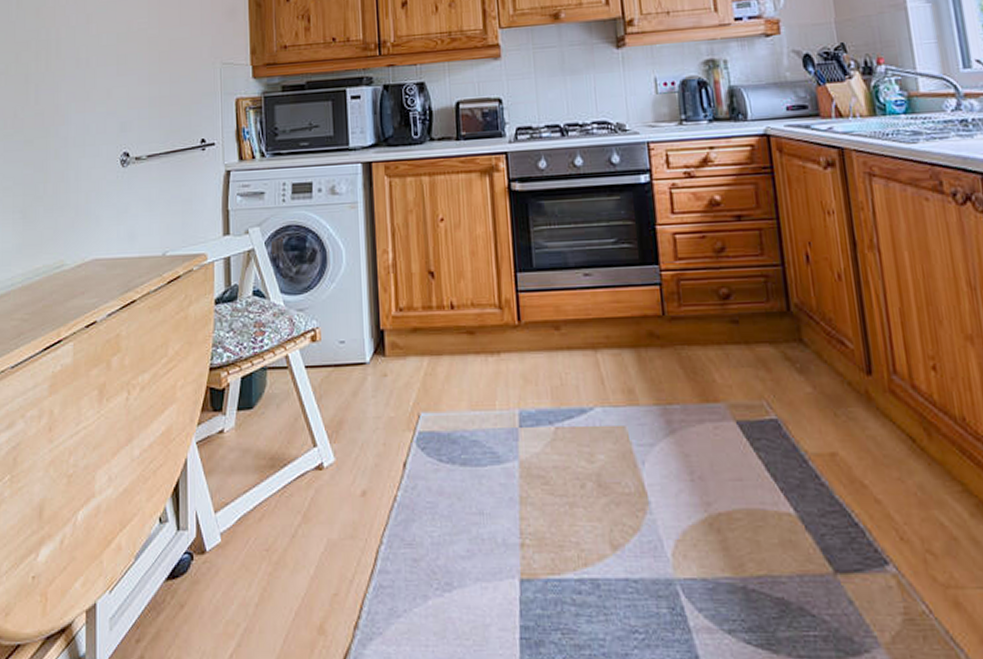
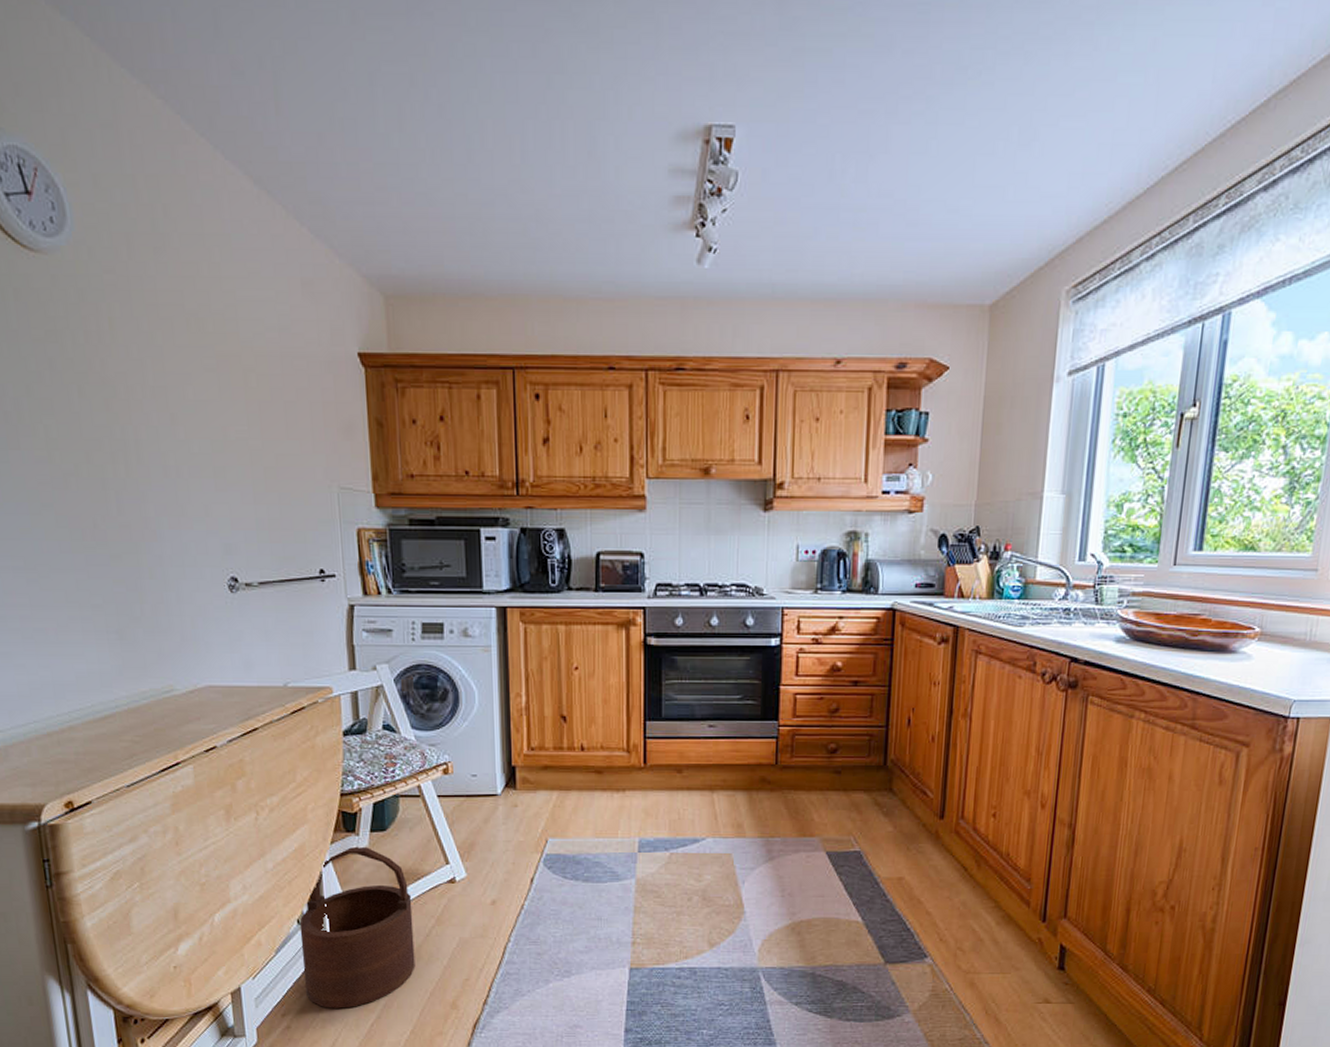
wooden bucket: none [161,429,280,633] -> present [299,847,416,1009]

